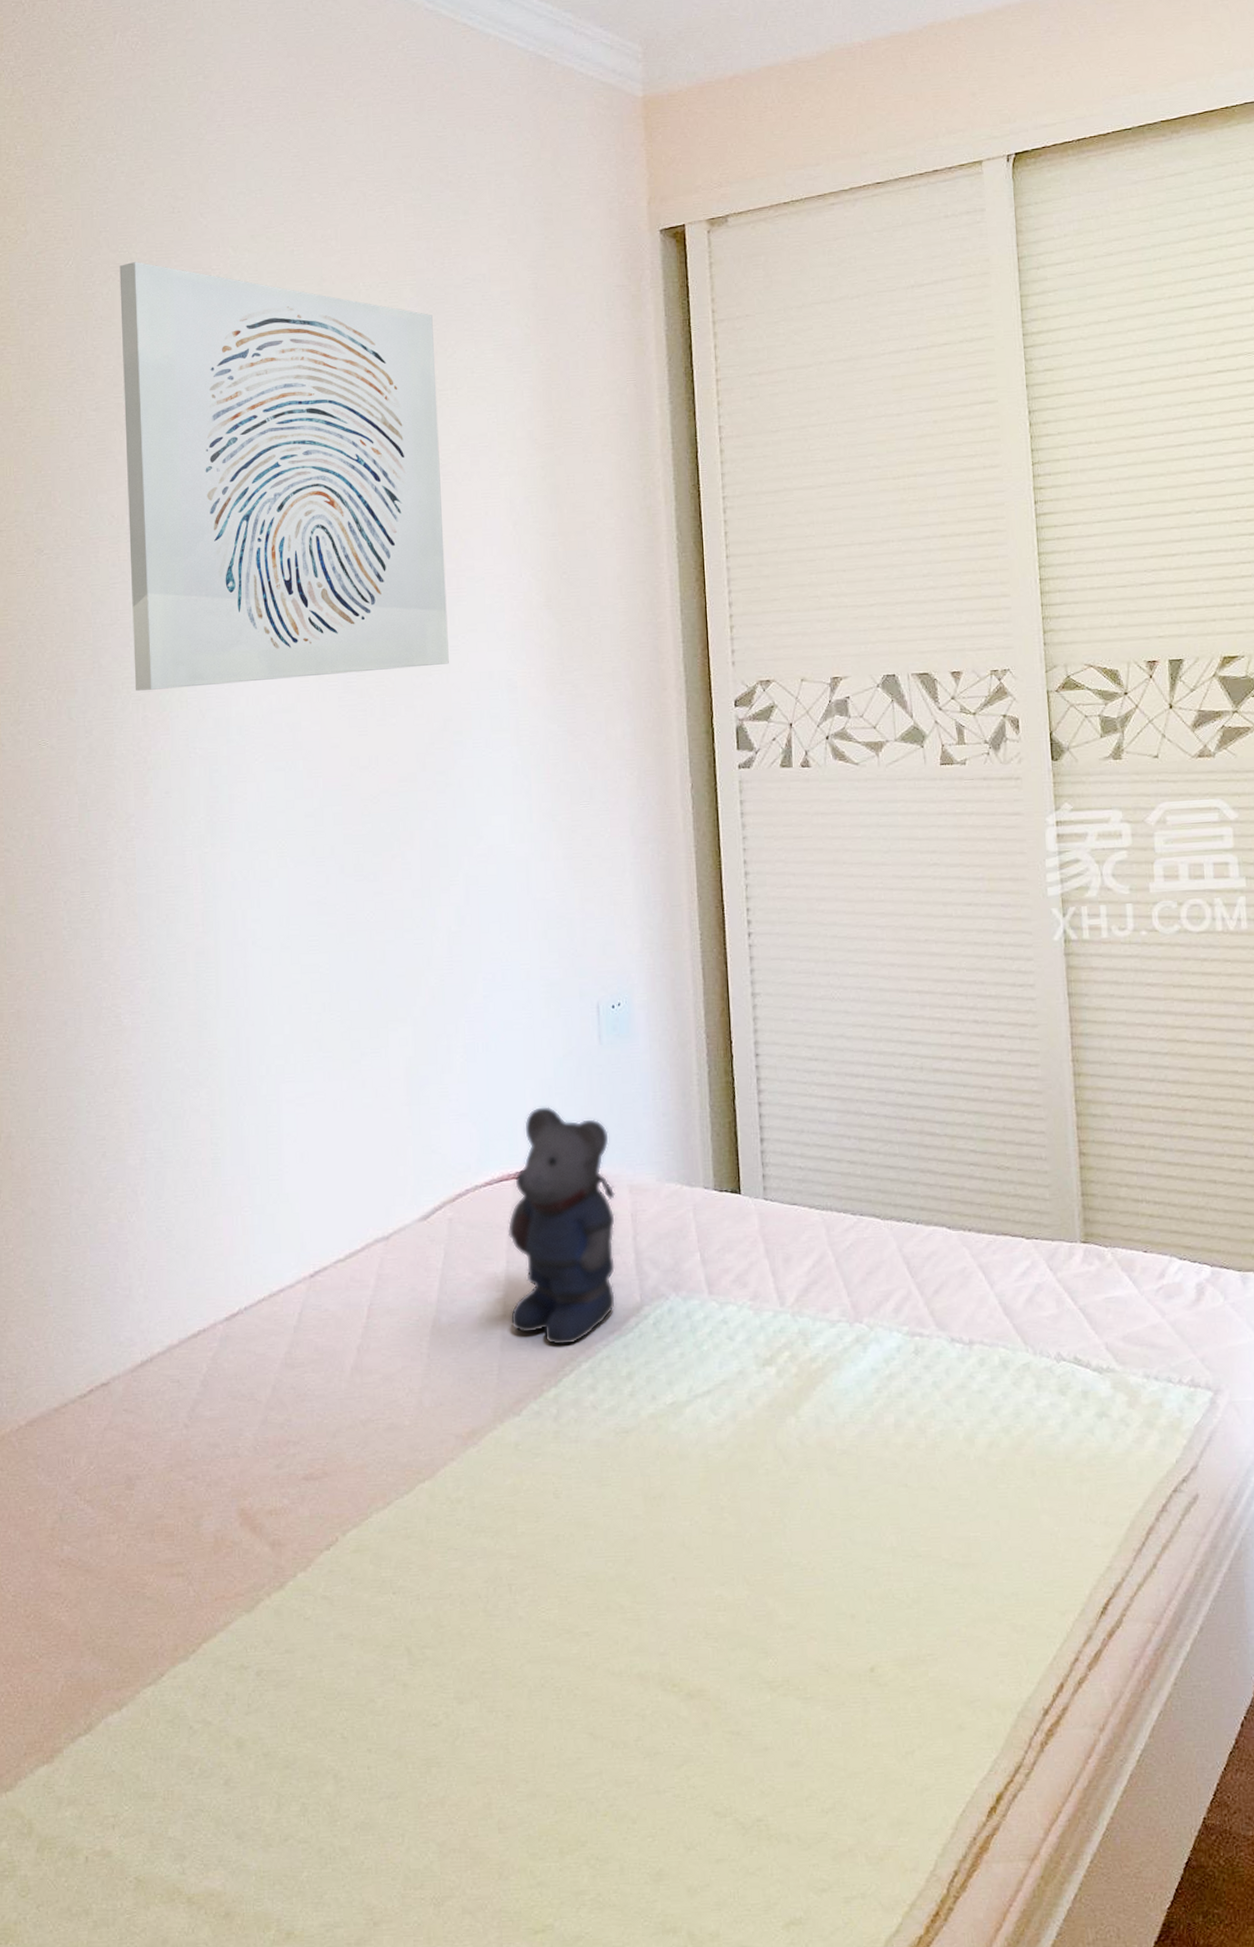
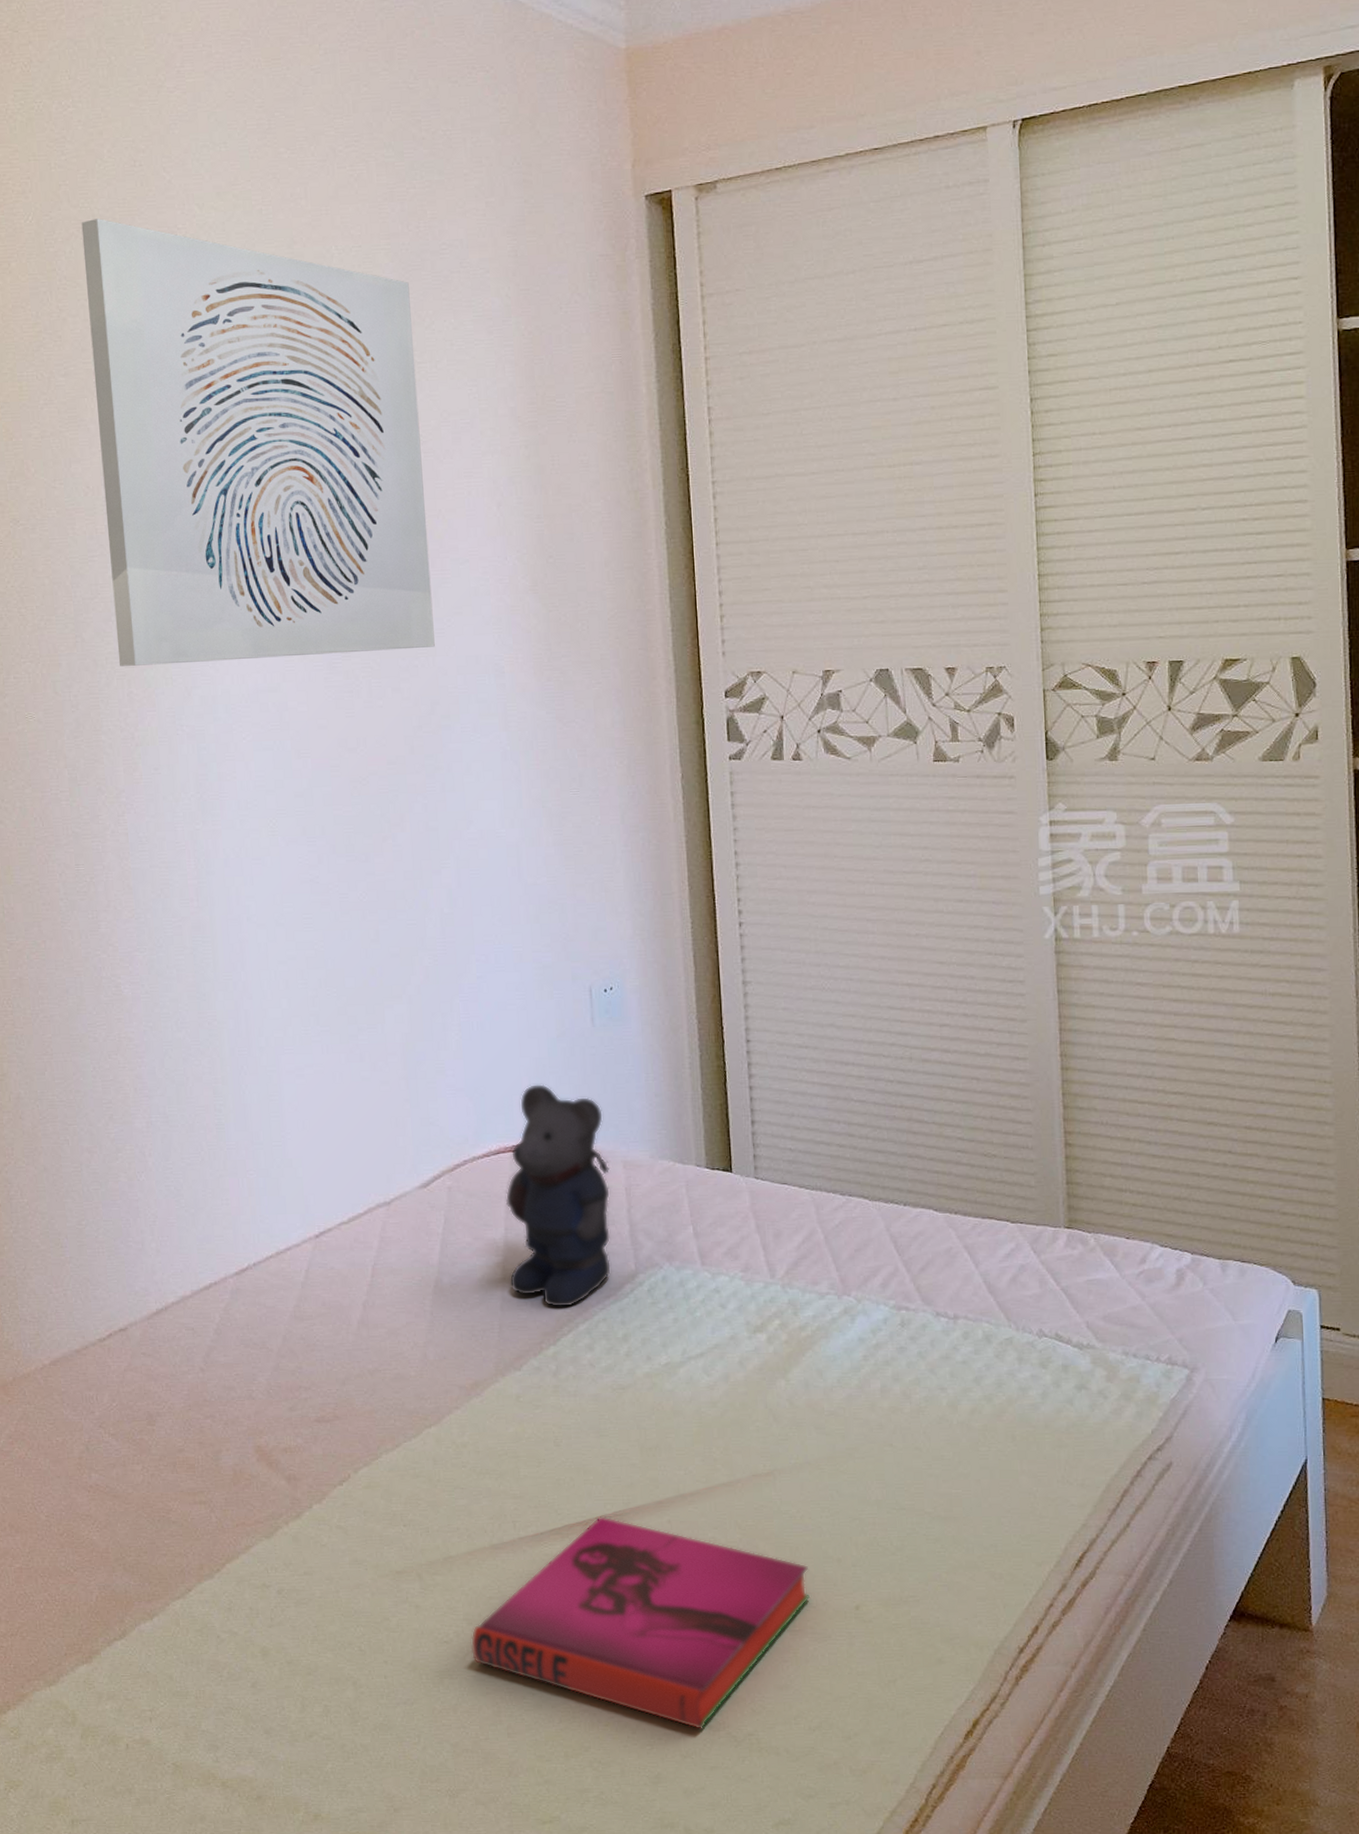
hardback book: none [460,1575,823,1817] -> present [470,1516,811,1730]

